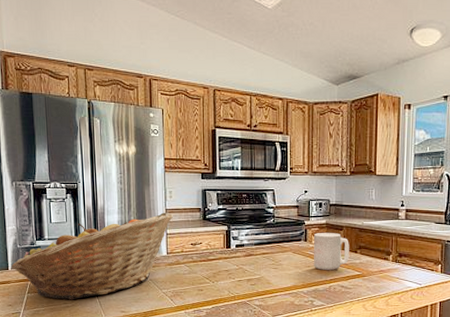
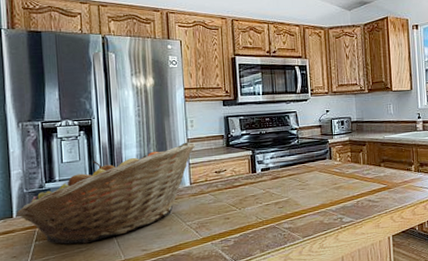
mug: present [314,232,349,270] -> none [338,148,374,186]

